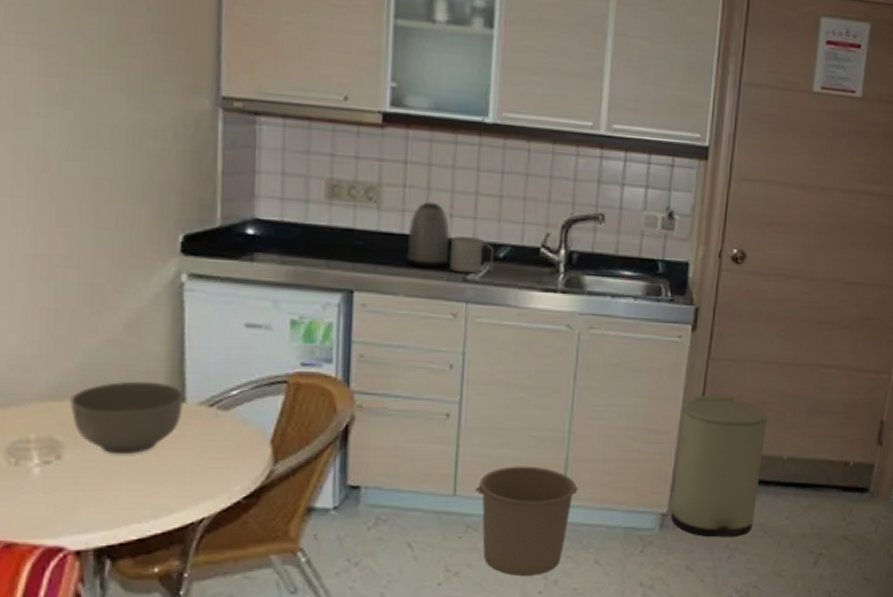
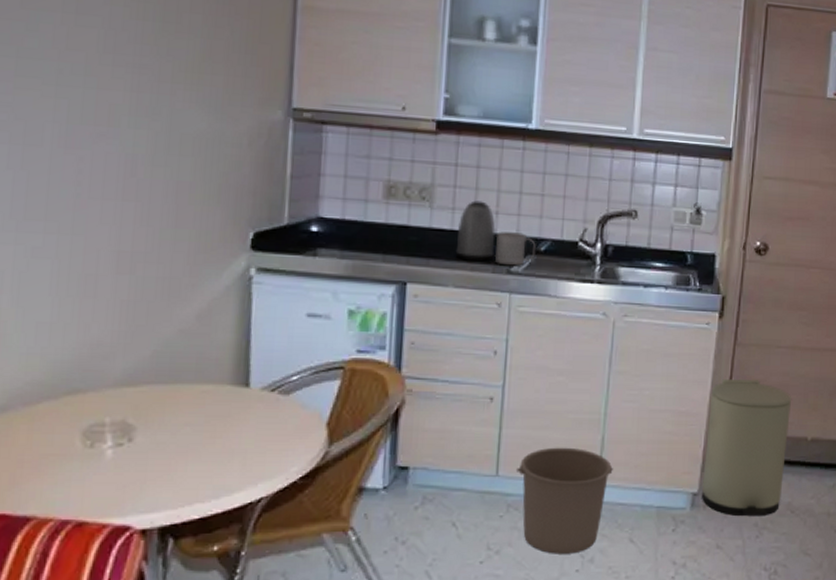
bowl: present [70,381,185,453] -> none [143,367,249,436]

